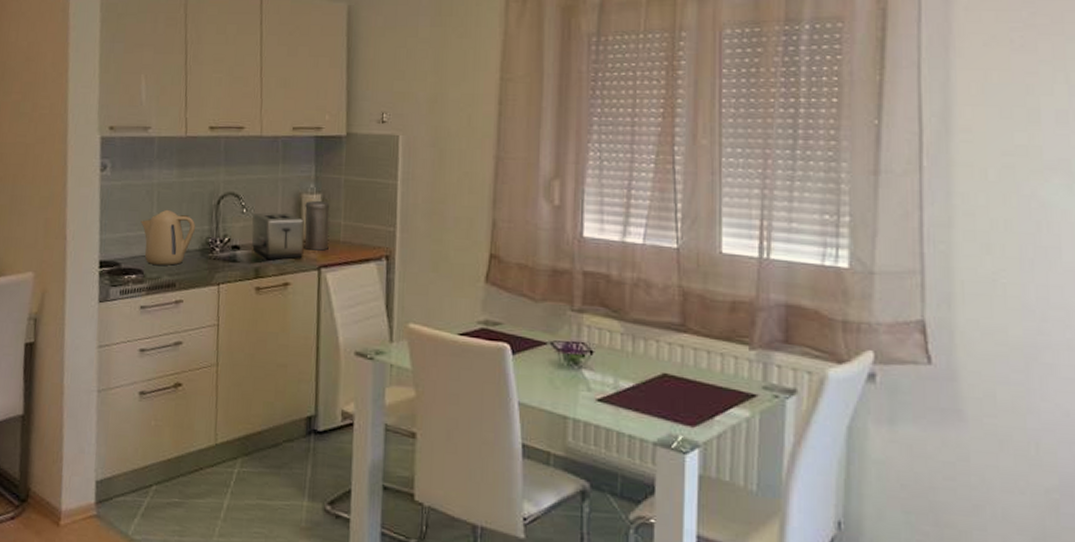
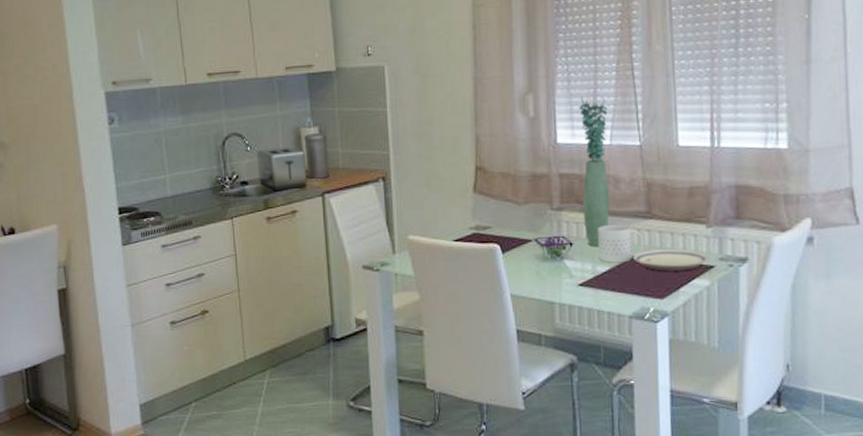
kettle: present [140,209,196,266] -> none [153,154,205,206]
vase: none [608,188,643,359] -> present [579,96,610,248]
mug: none [622,334,674,380] -> present [597,224,643,263]
plate: none [663,368,750,397] -> present [634,249,709,271]

